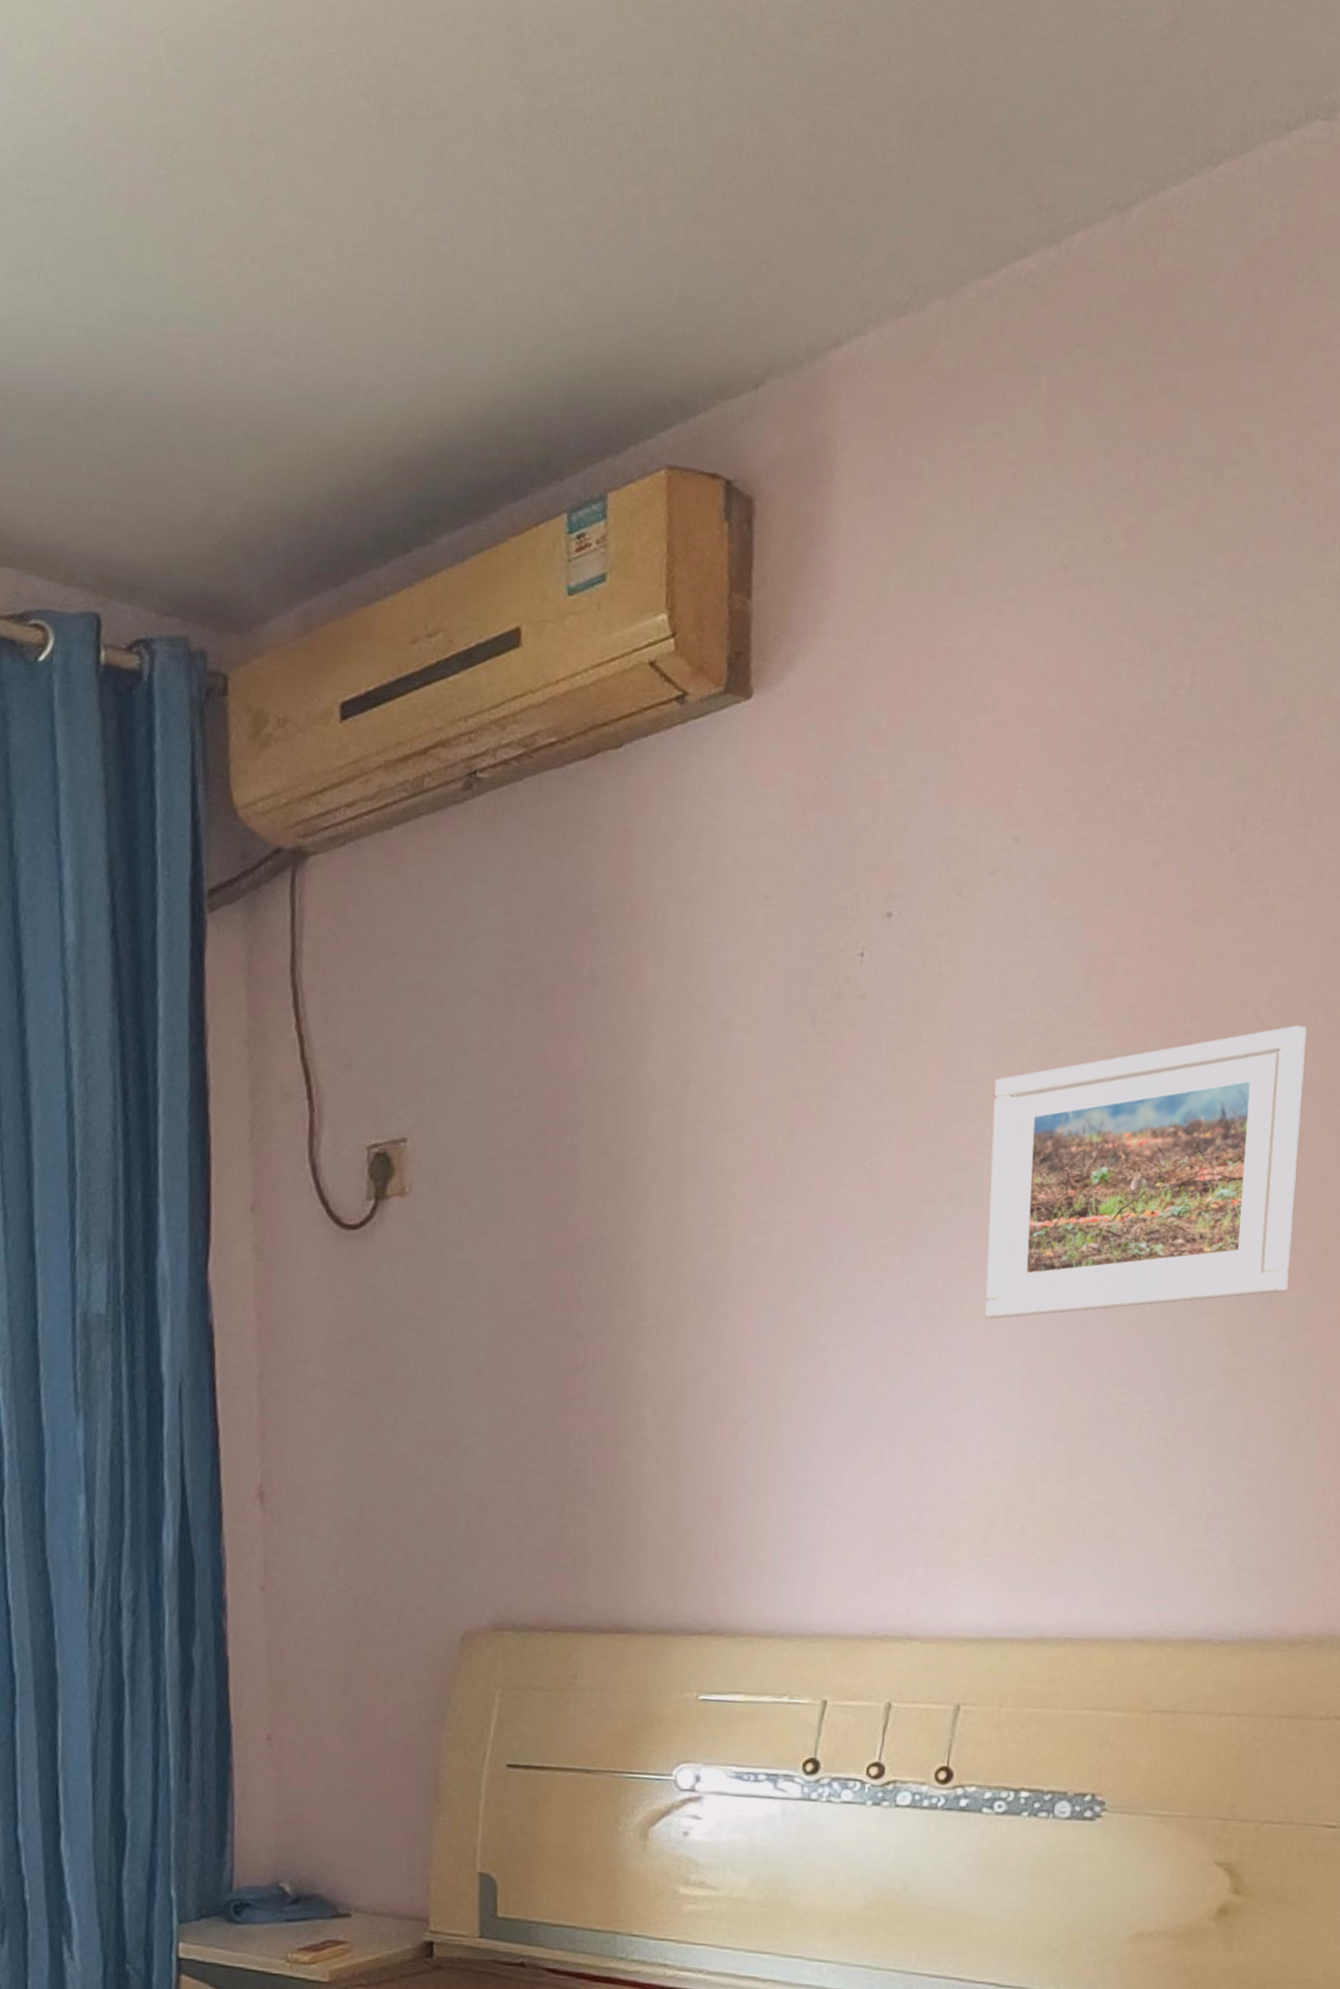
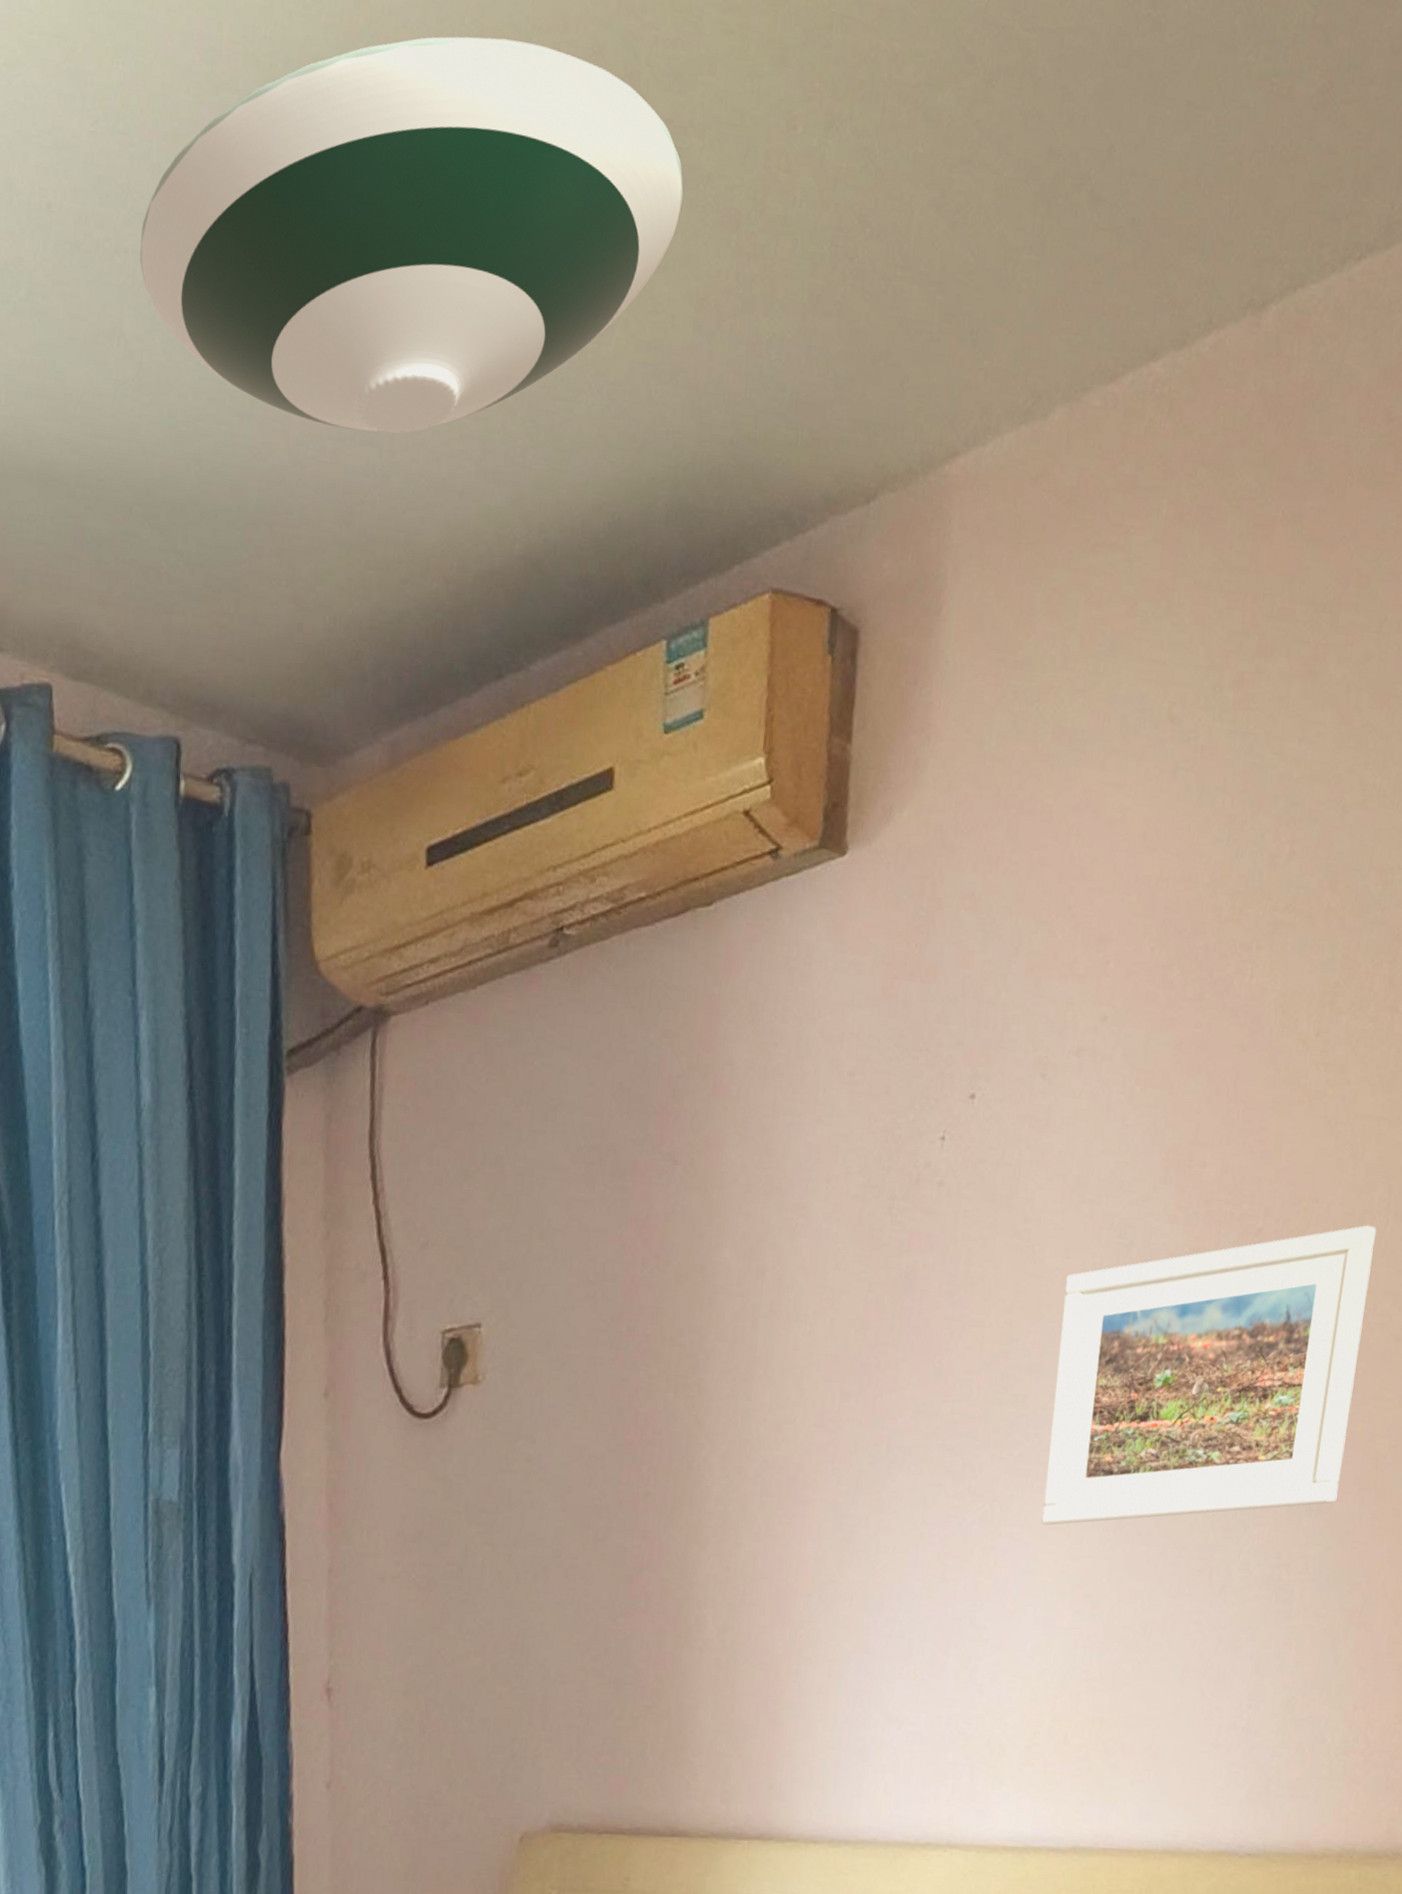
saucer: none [57,10,568,344] -> present [140,36,684,434]

